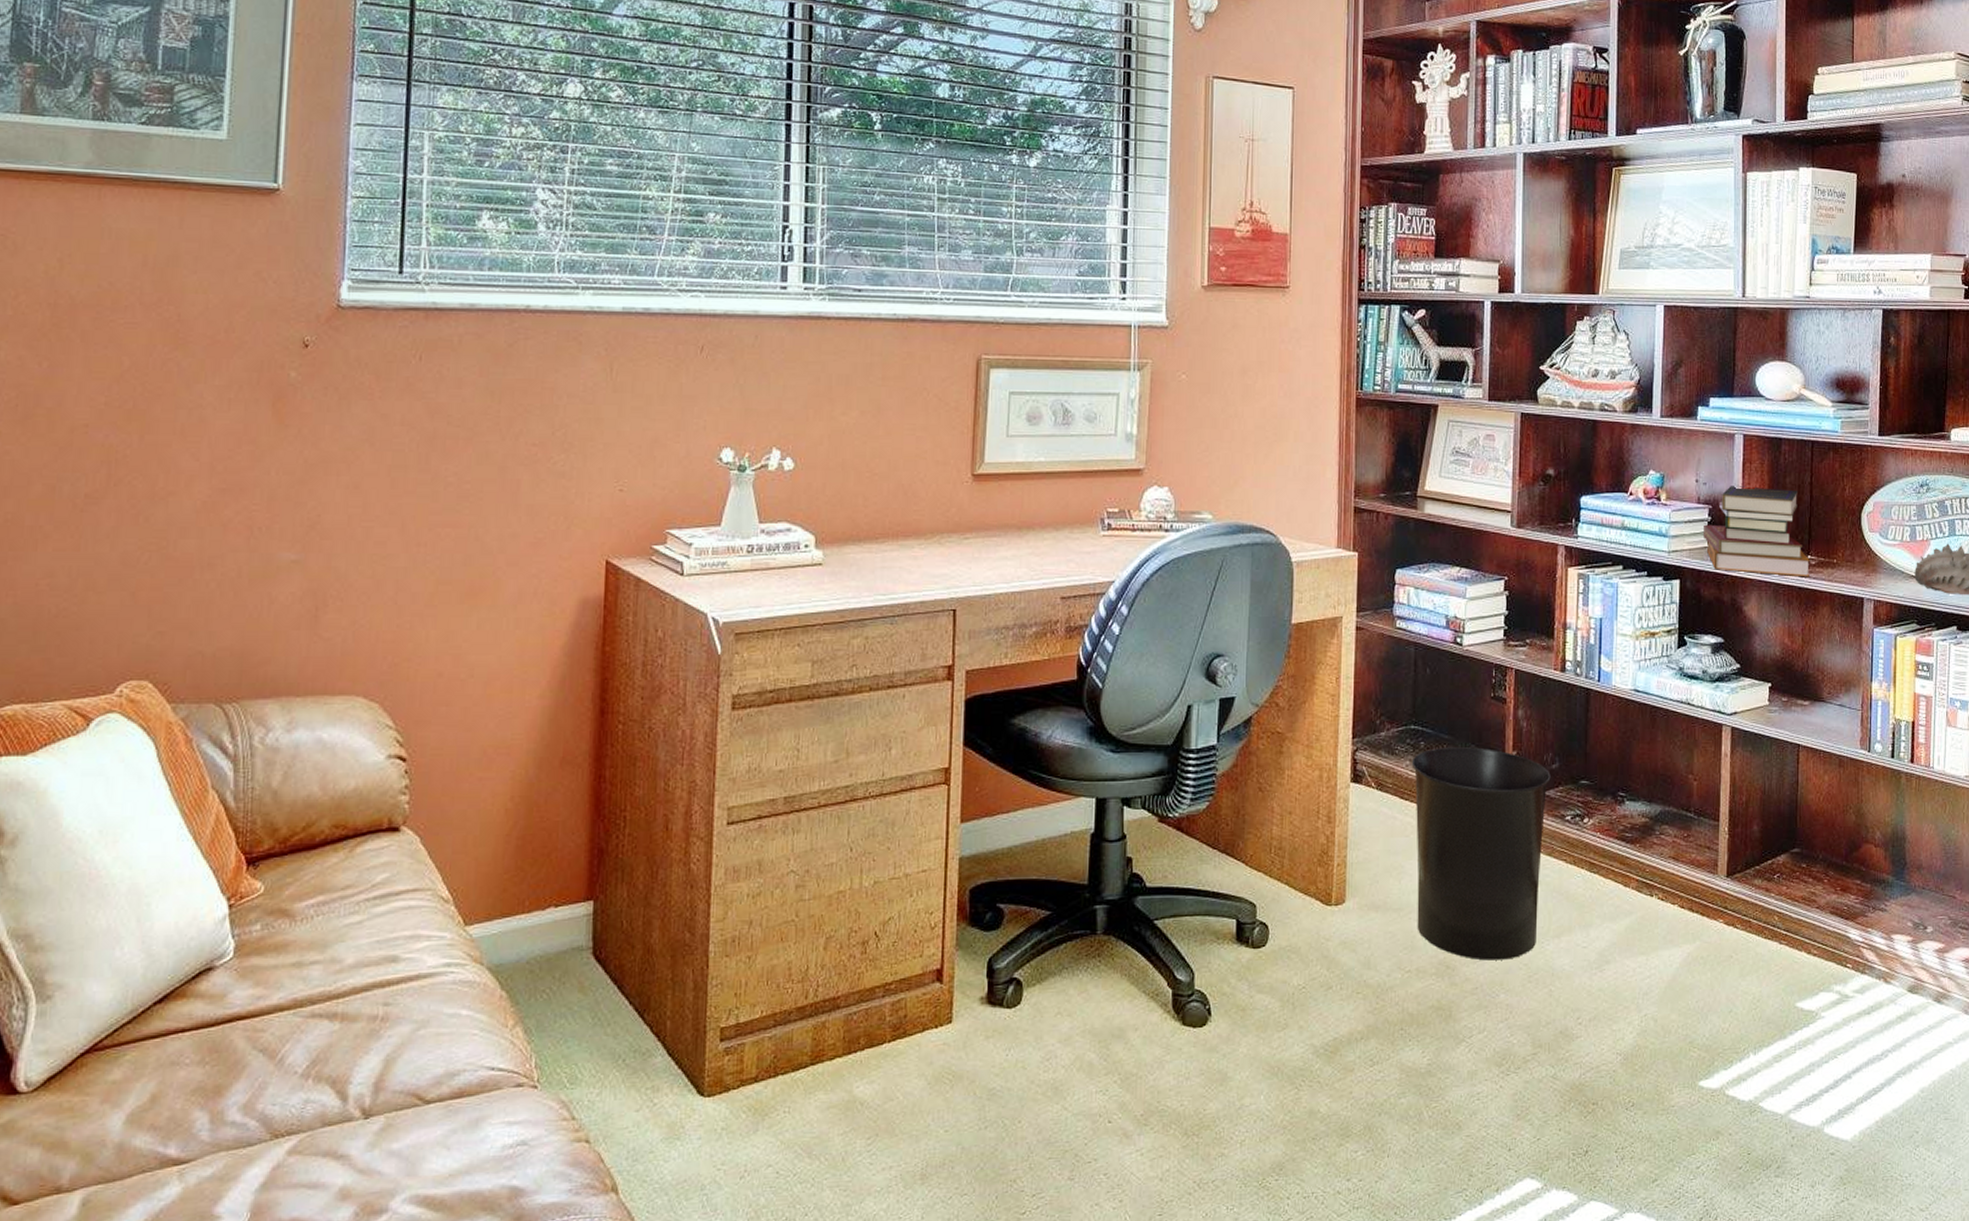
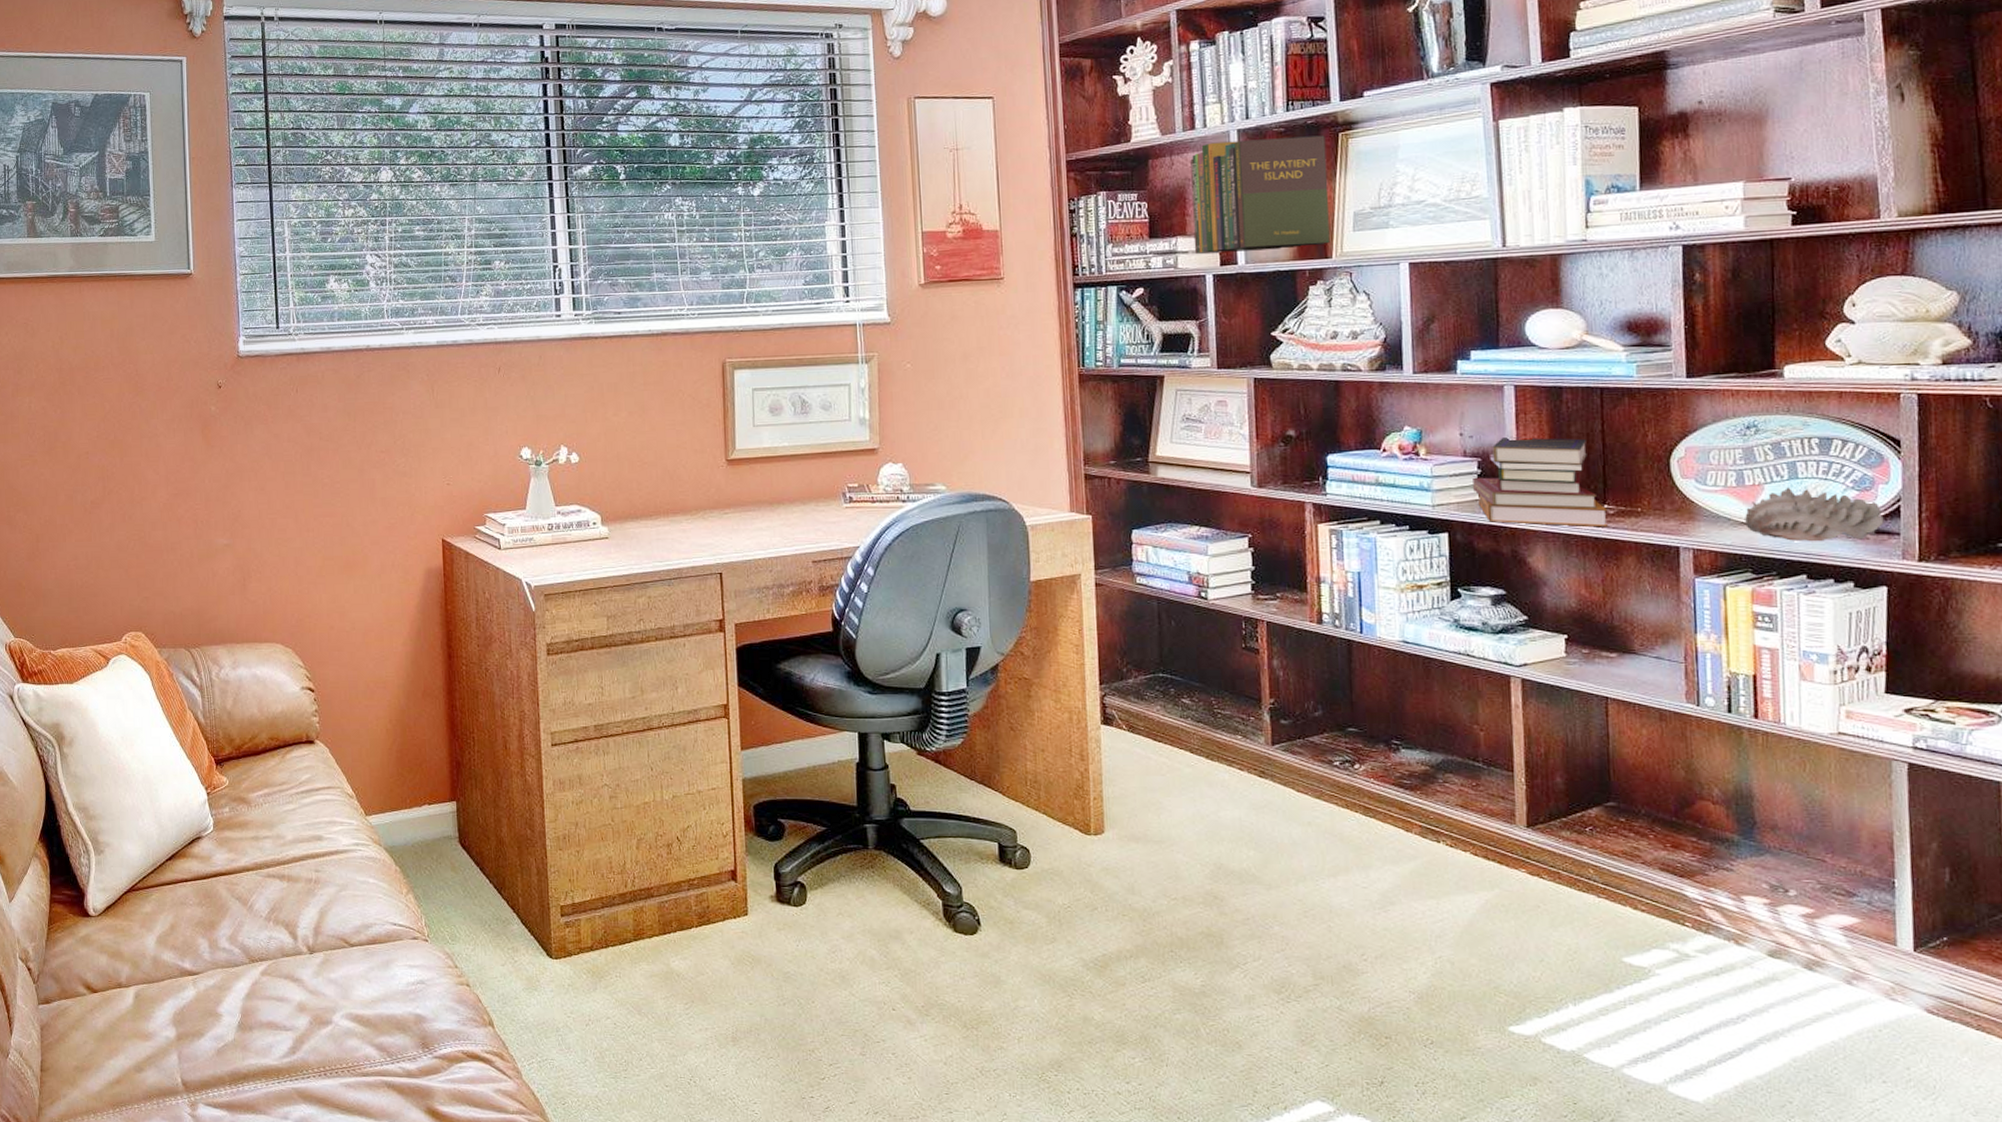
waste bin: present [1411,747,1551,961] -> none [1162,694,1314,895]
books: none [1476,163,1601,281] -> present [1190,135,1330,254]

